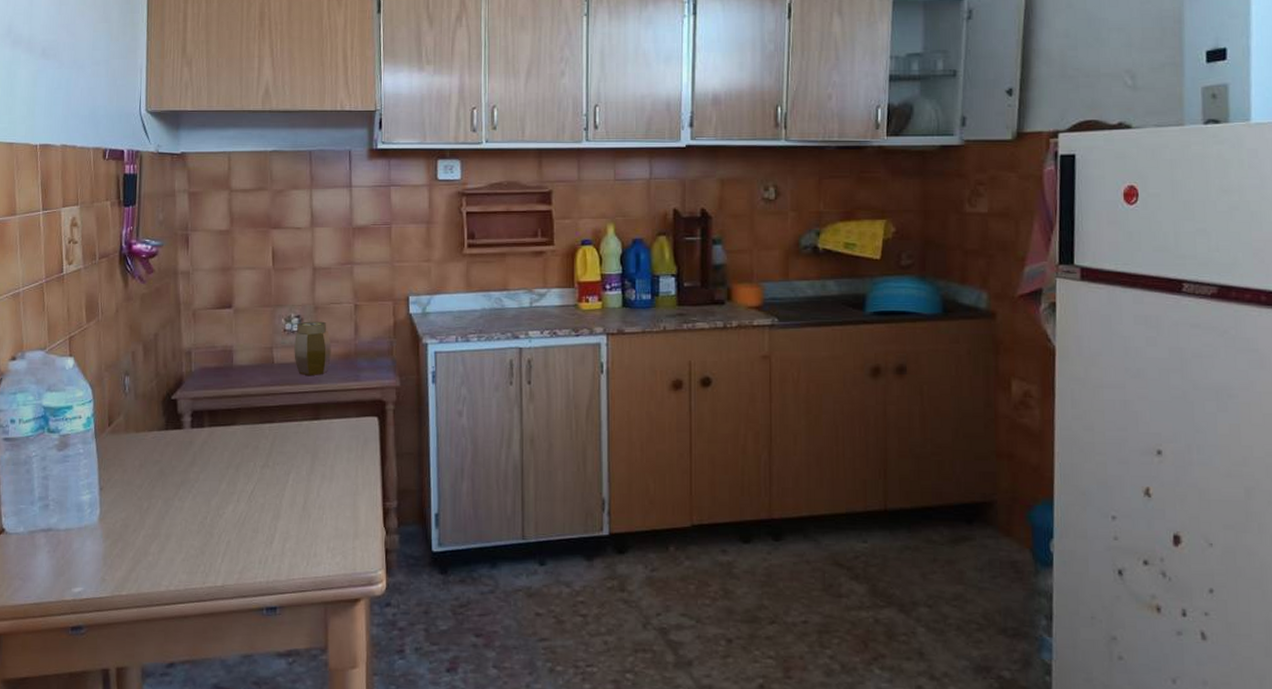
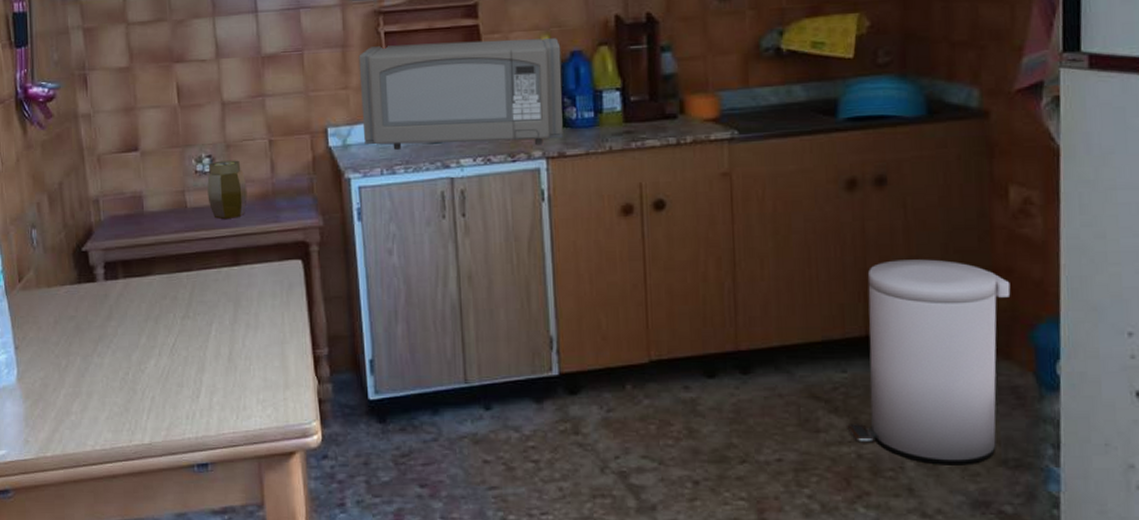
microwave: none [441,224,624,322] -> present [358,38,563,150]
pedal bin: none [866,442,1012,633] -> present [847,259,1011,465]

